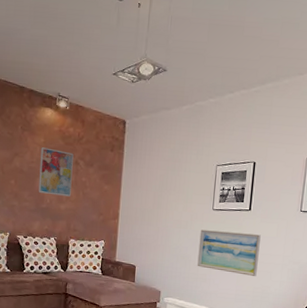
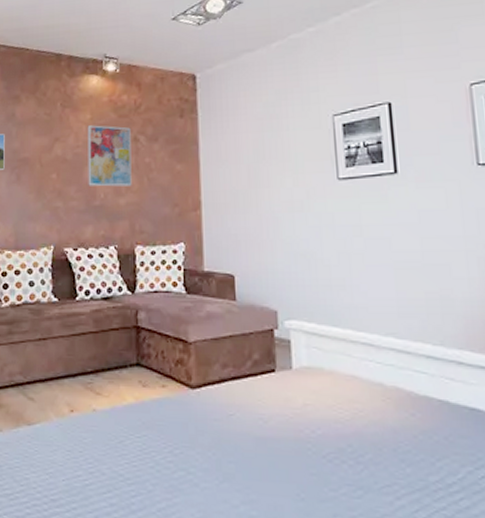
wall art: present [197,229,261,276] -> none [324,208,426,274]

